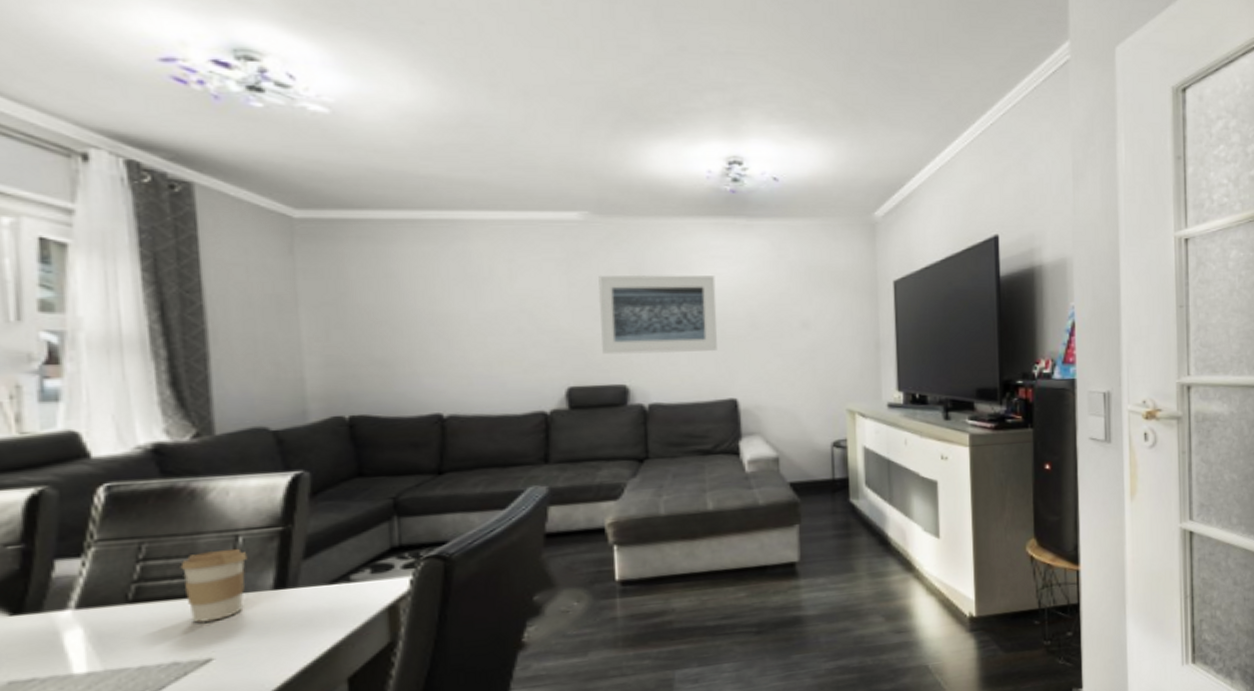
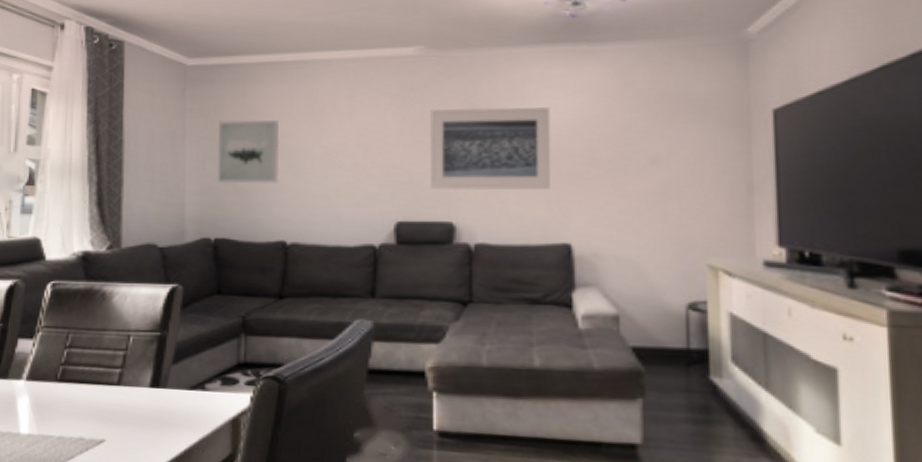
coffee cup: present [180,548,248,623] -> none [91,346,135,407]
wall art: none [344,283,428,355] -> present [217,120,280,184]

